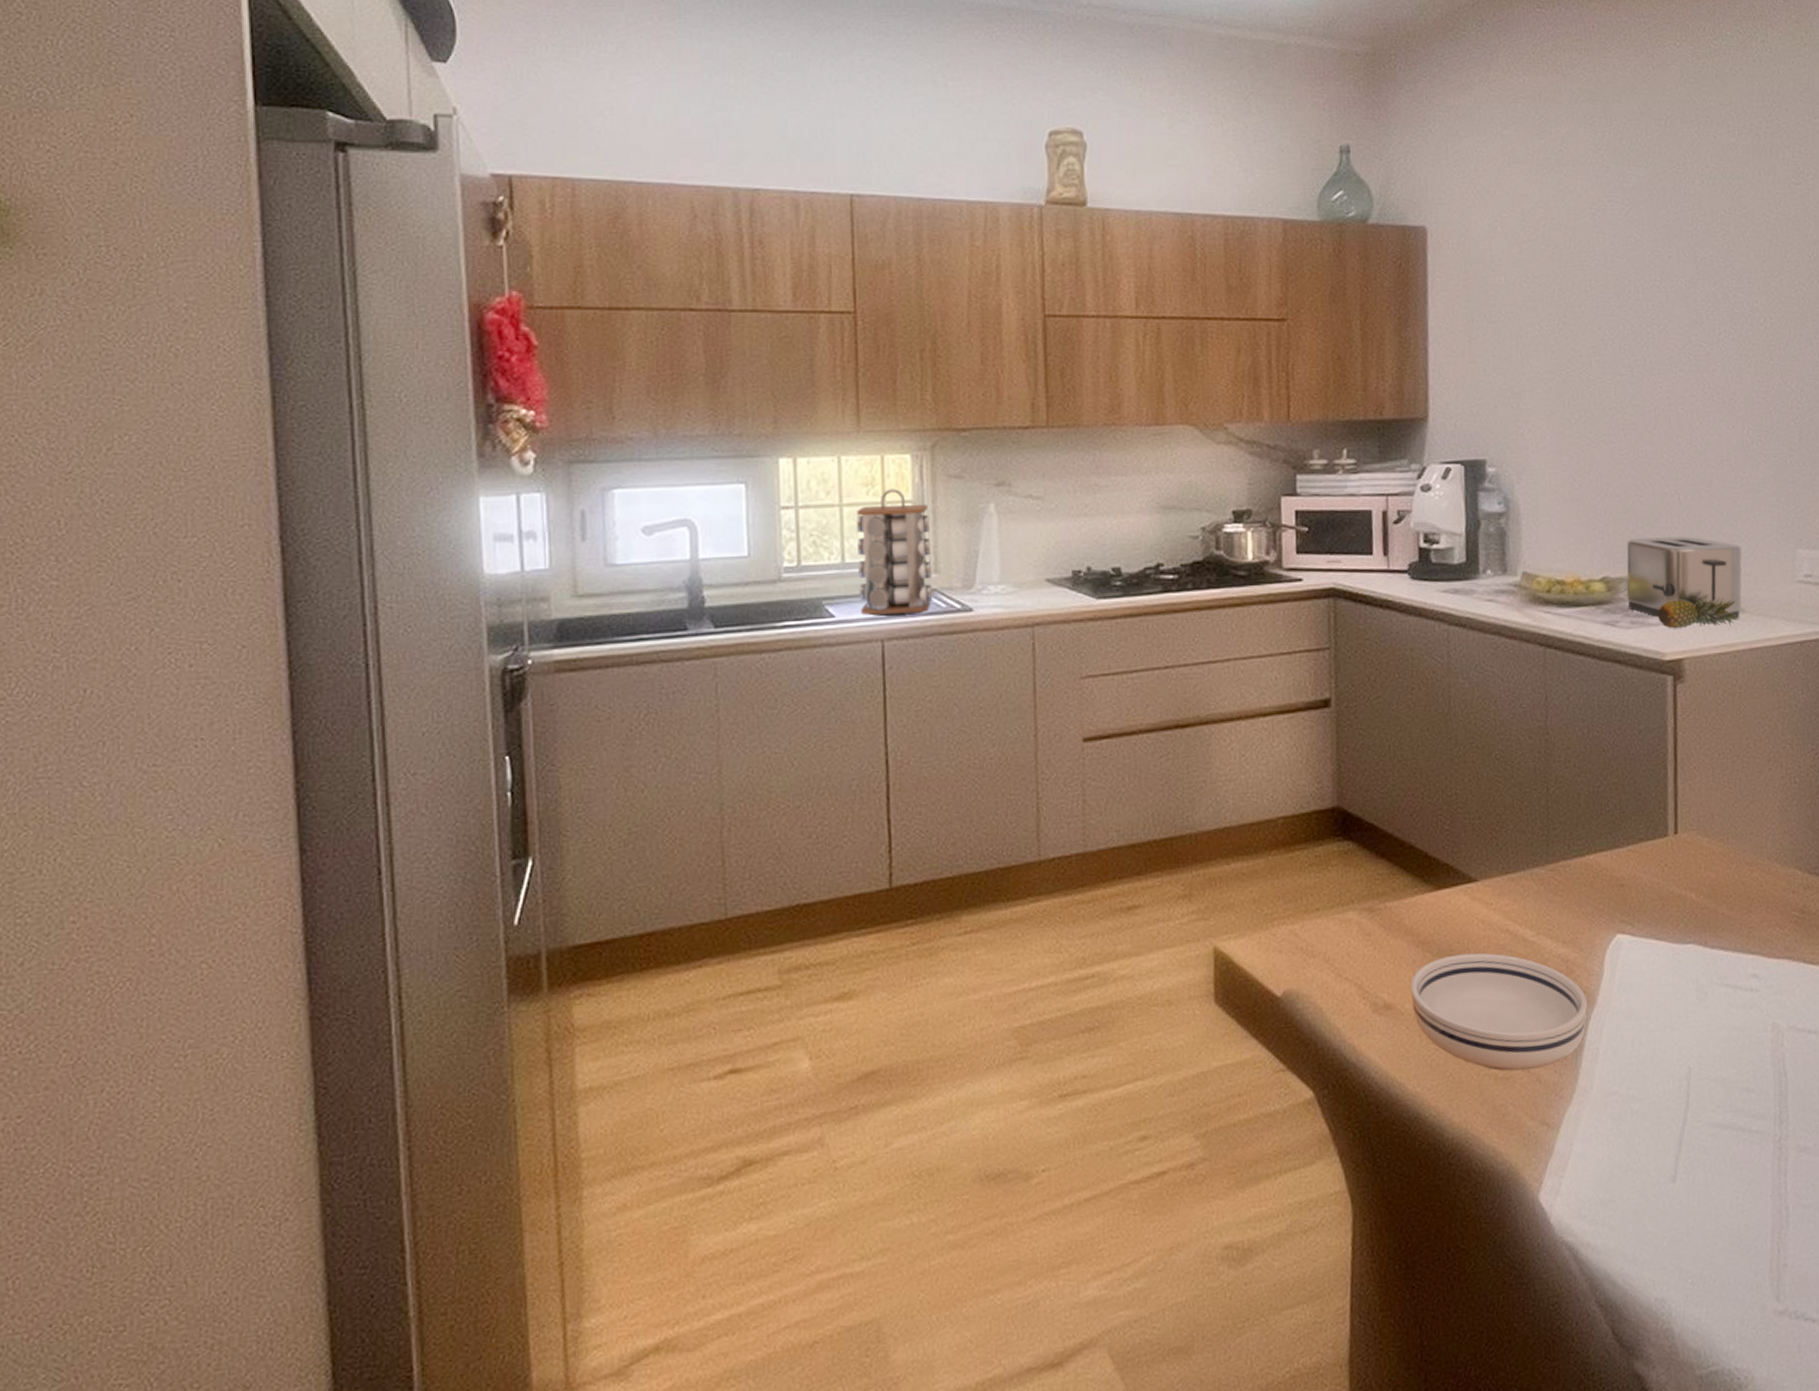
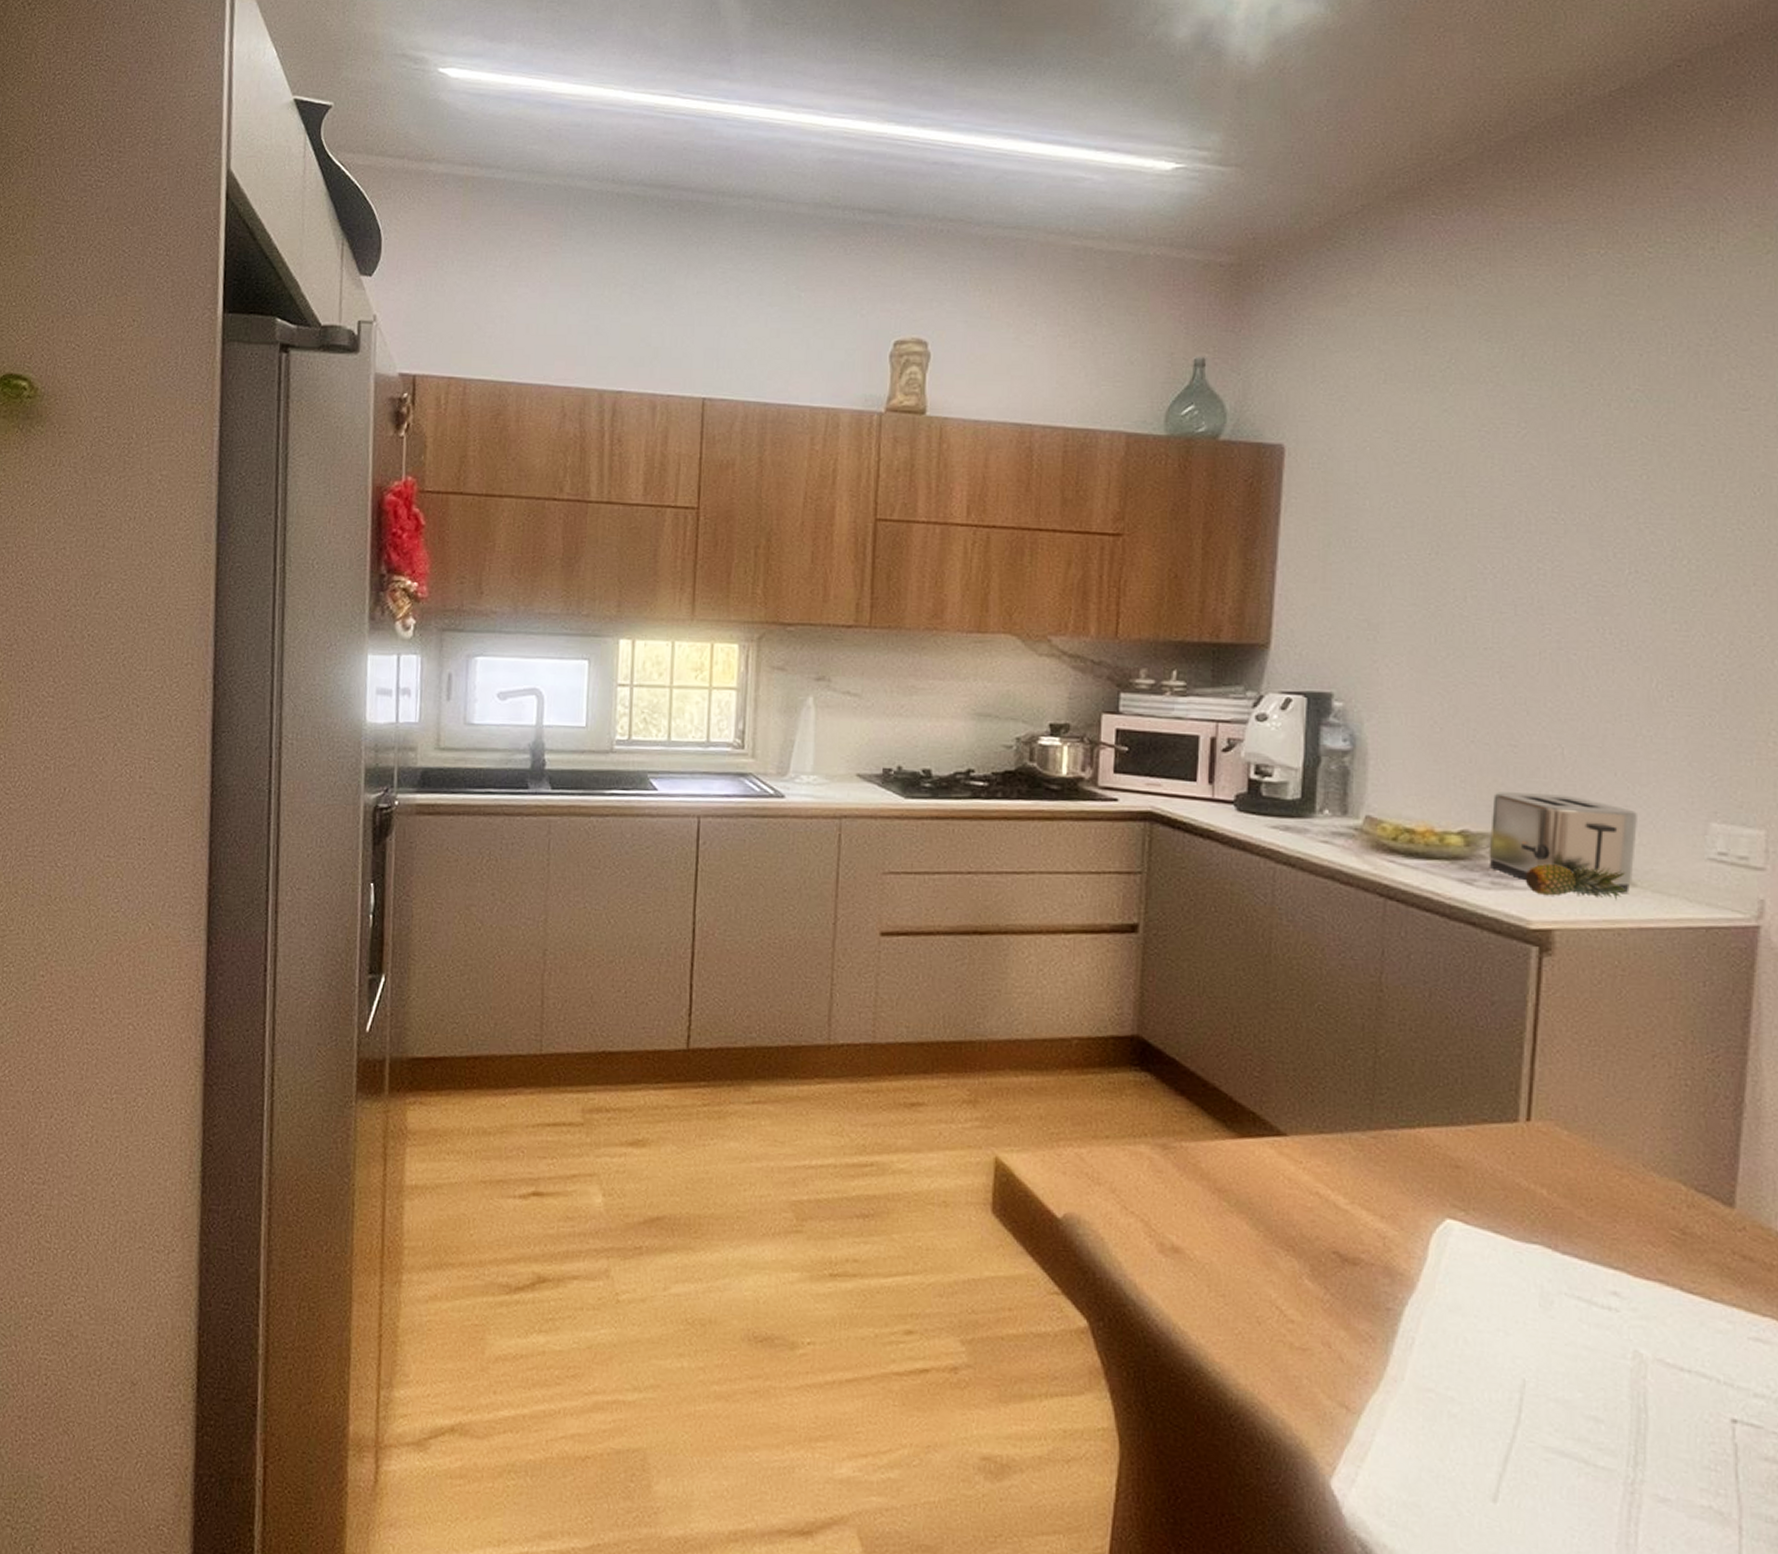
spice rack: present [856,488,933,616] -> none [681,675,752,795]
bowl: present [1410,952,1588,1071] -> none [1202,1208,1406,1346]

